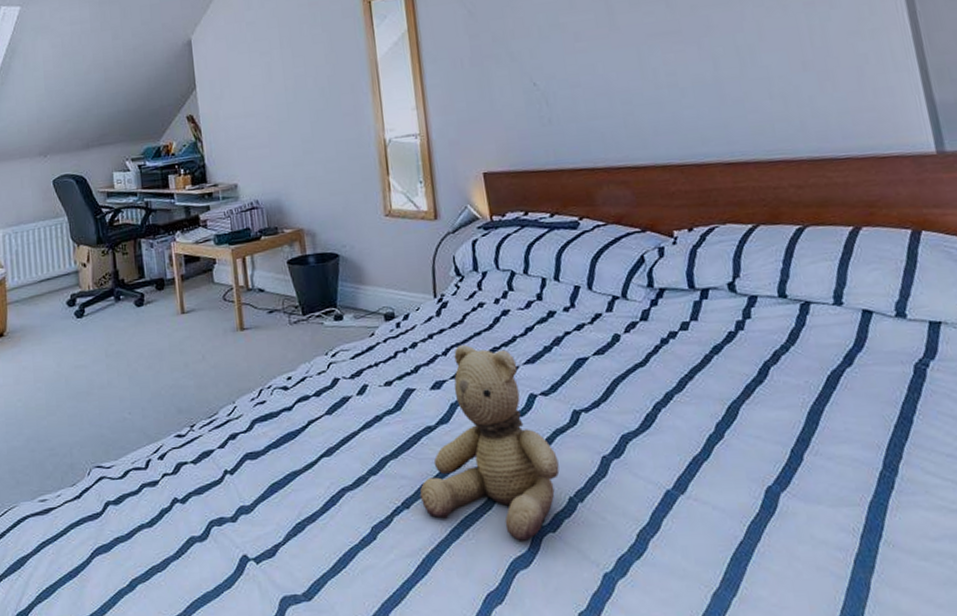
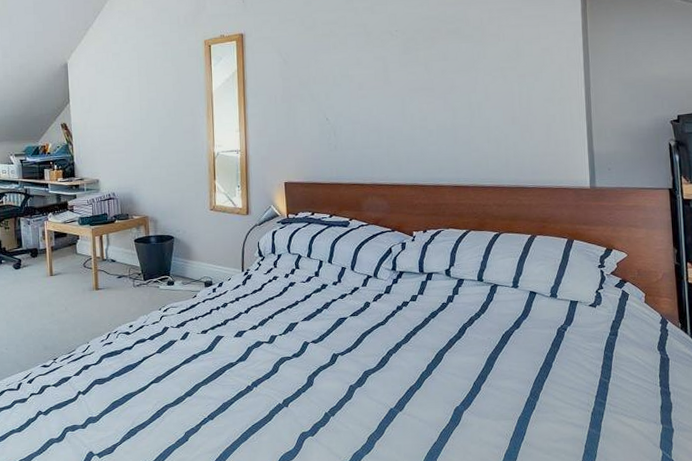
teddy bear: present [419,345,560,543] -> none [221,306,320,443]

